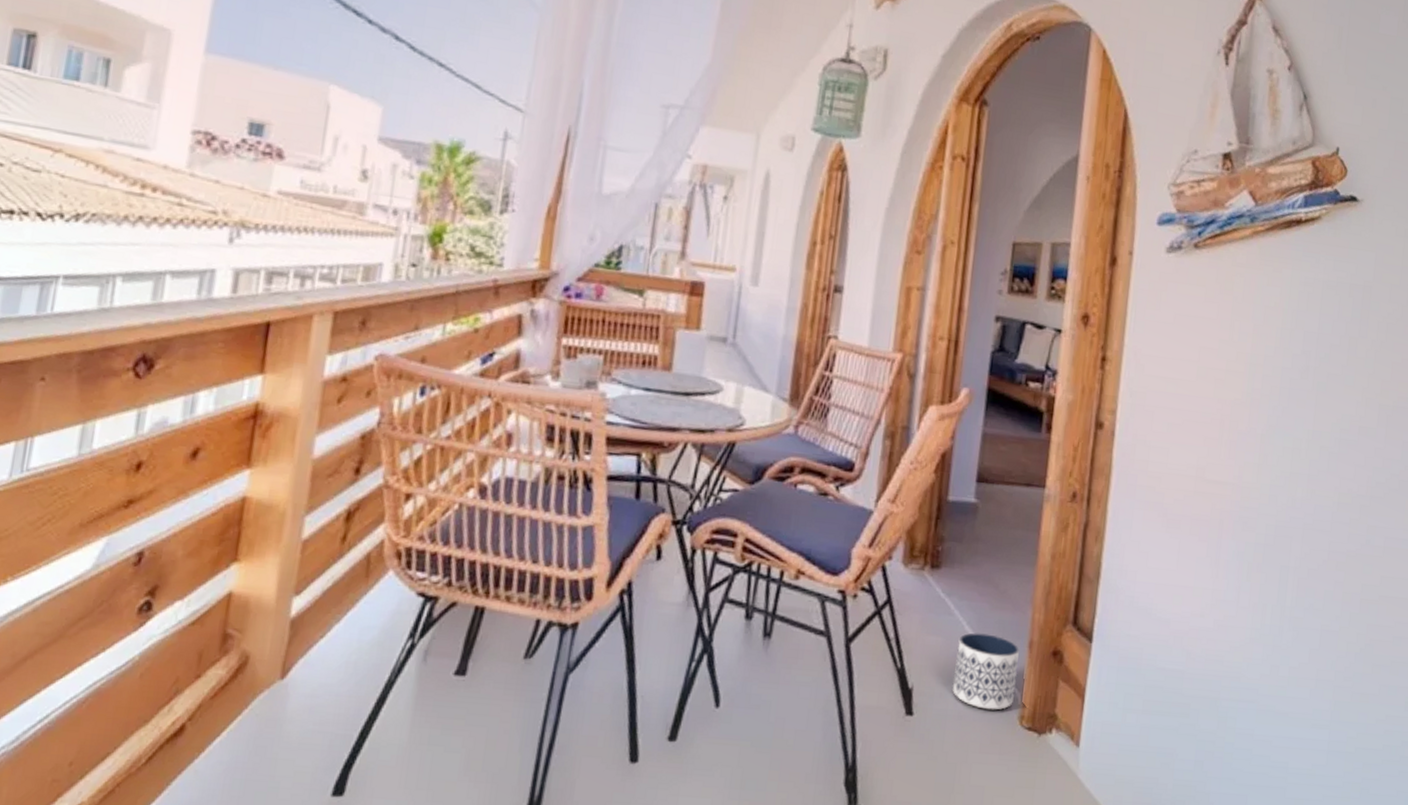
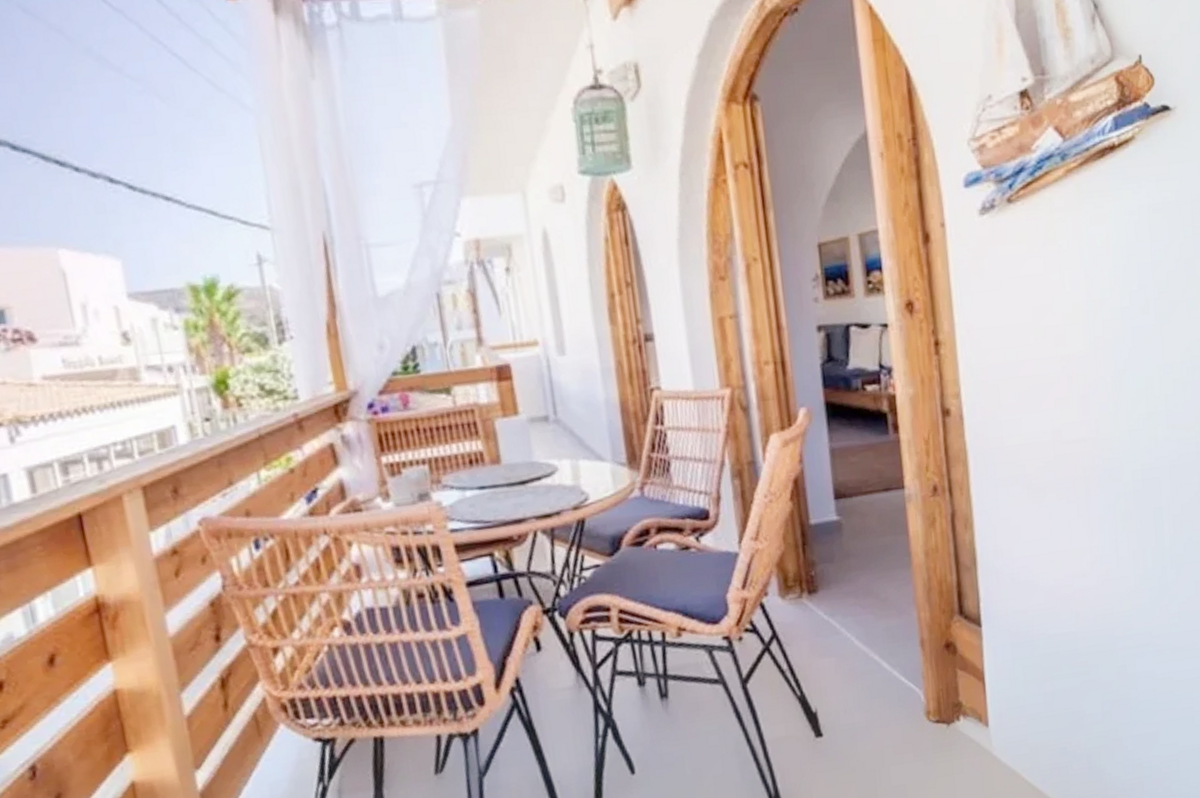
planter: present [953,632,1019,710] -> none [851,643,917,715]

